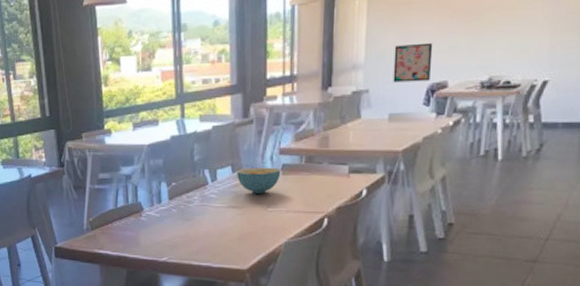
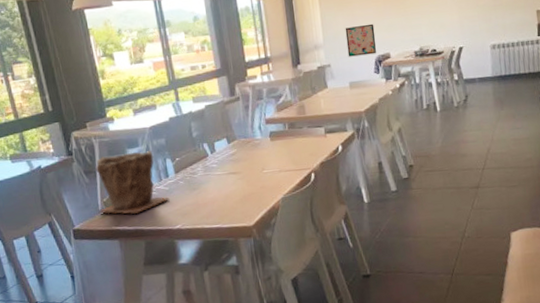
plant pot: none [83,170,159,238] -> present [95,151,170,214]
cereal bowl: present [237,167,281,194] -> none [232,135,270,160]

